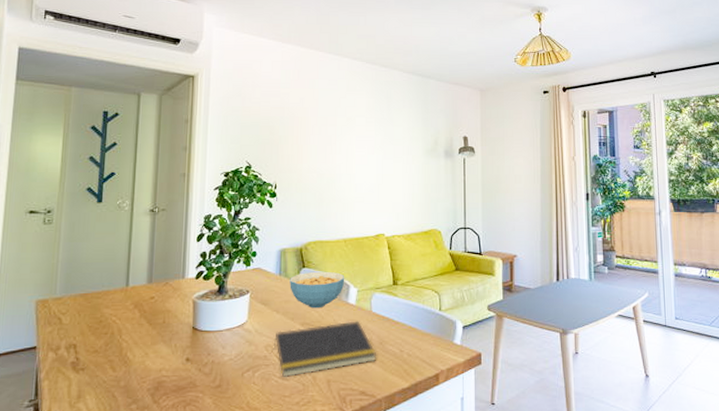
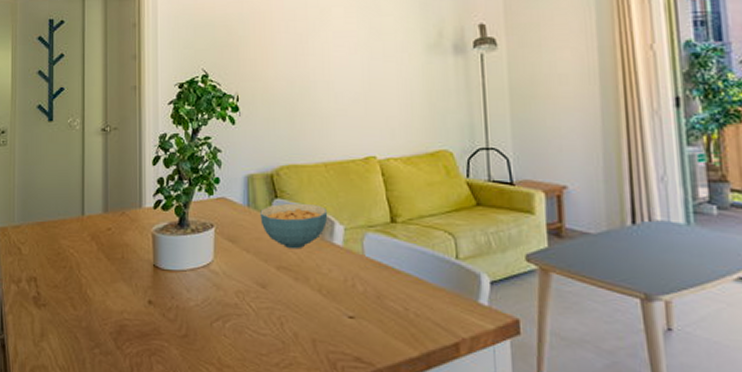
notepad: present [273,321,377,378] -> none [245,266,374,333]

